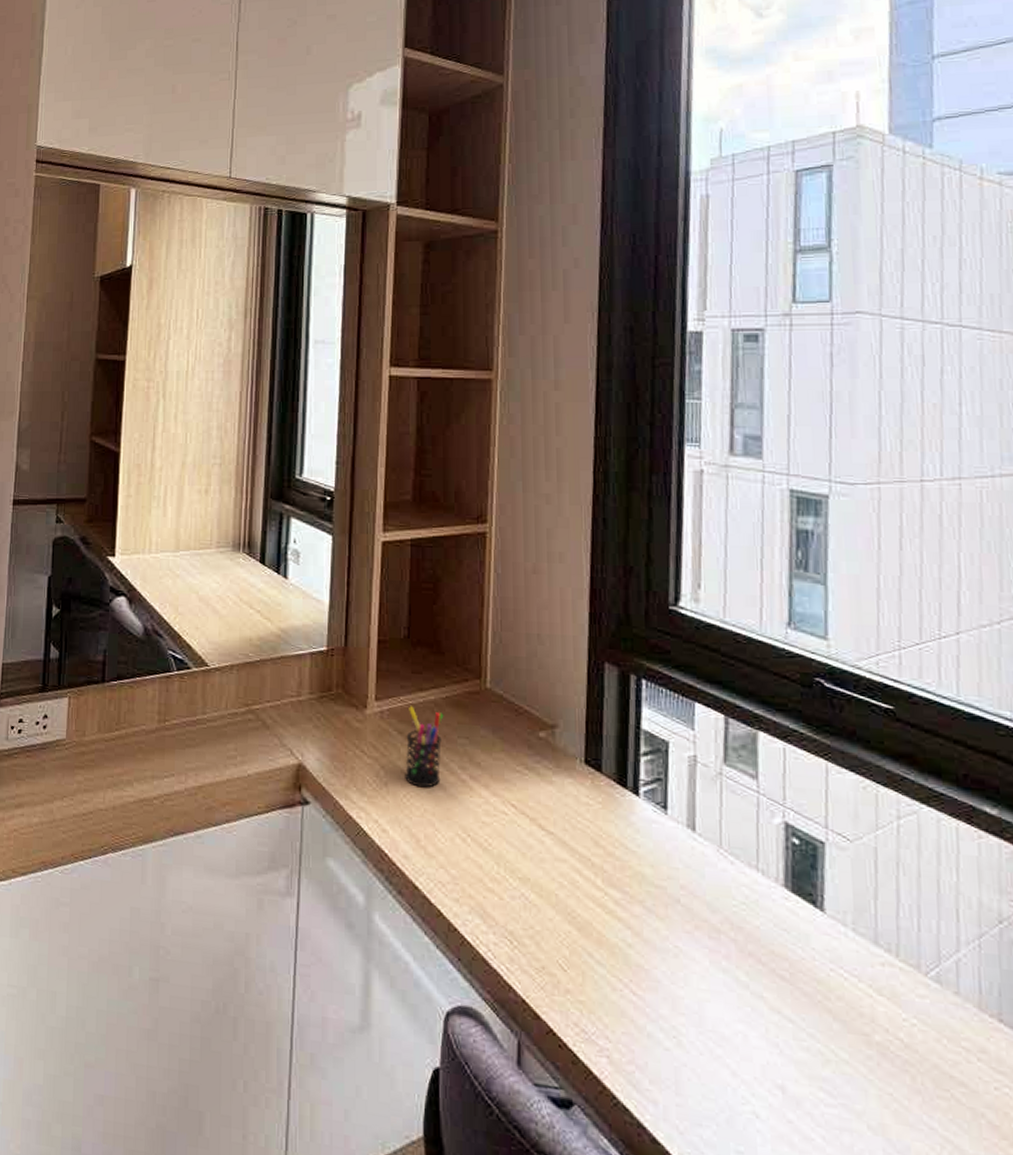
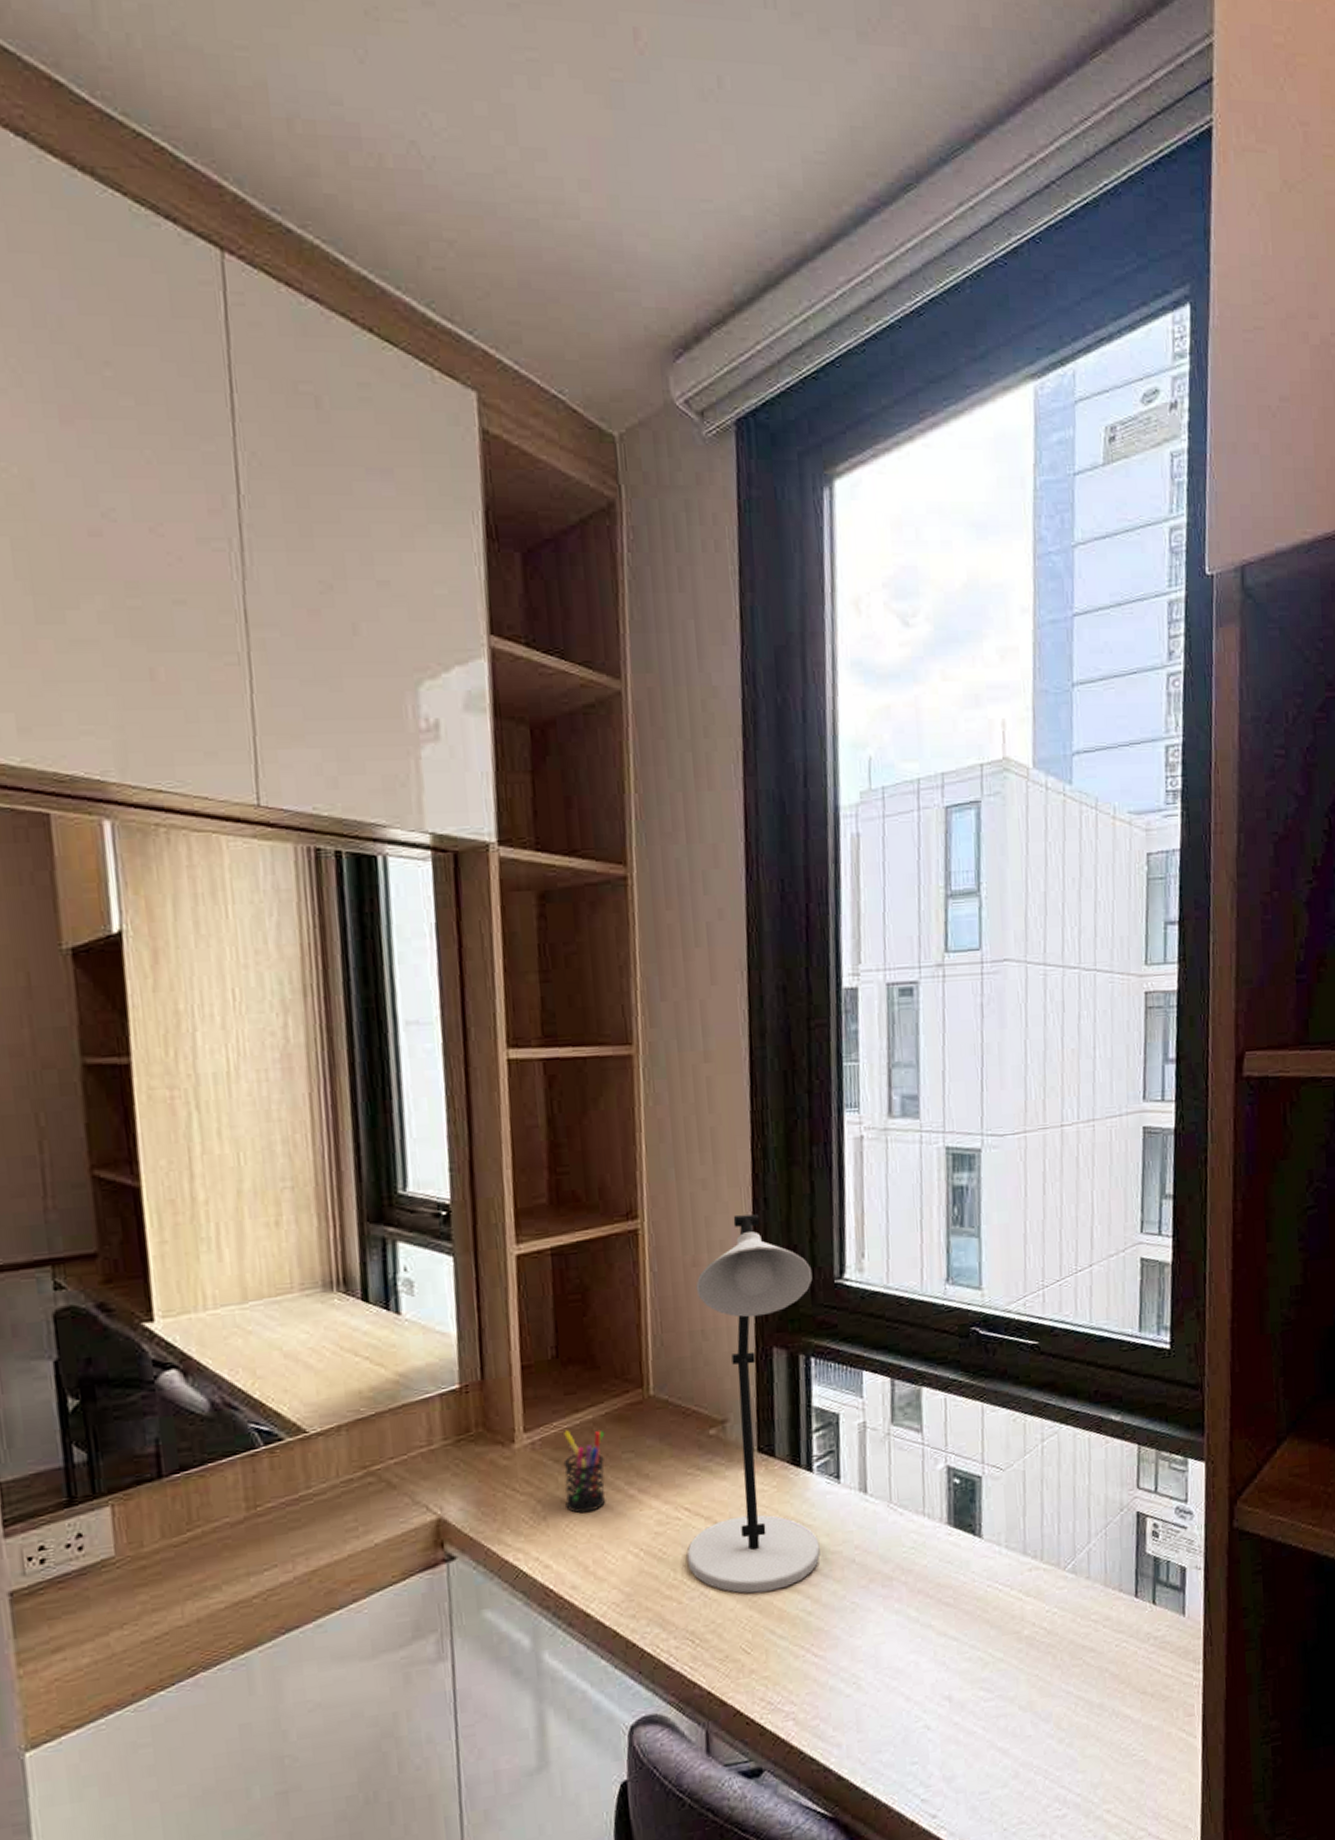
desk lamp: none [510,532,647,911] -> present [686,1214,820,1594]

